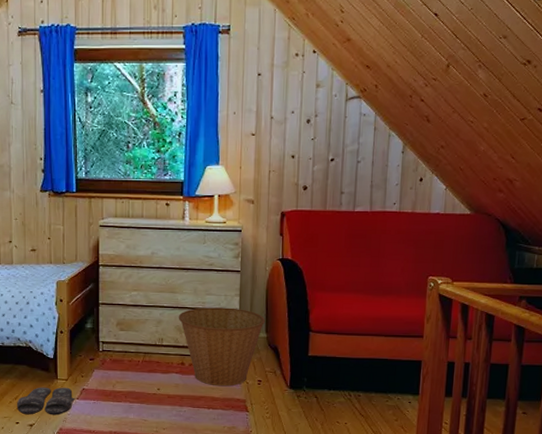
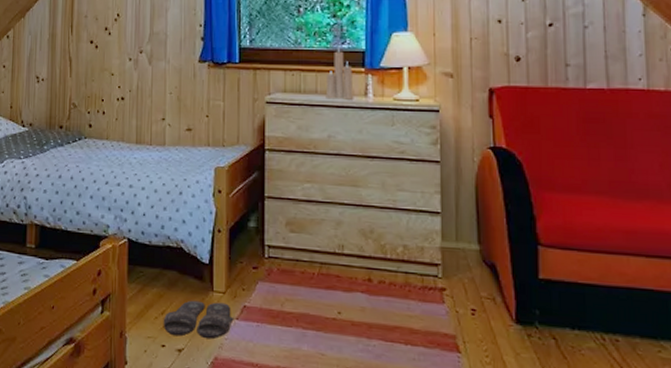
candle: none [150,177,174,223] -> present [325,45,354,100]
basket: present [178,307,266,387] -> none [362,206,477,315]

